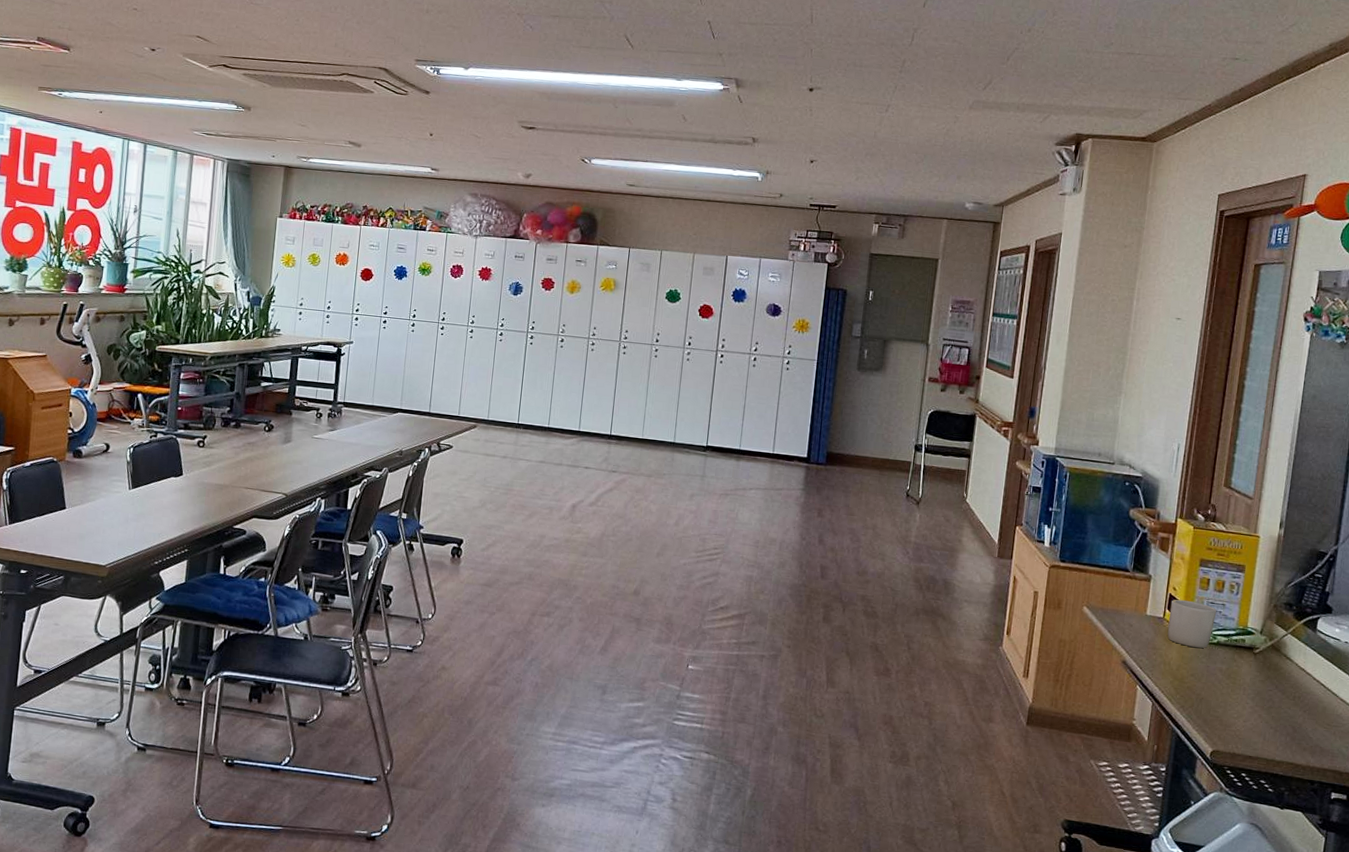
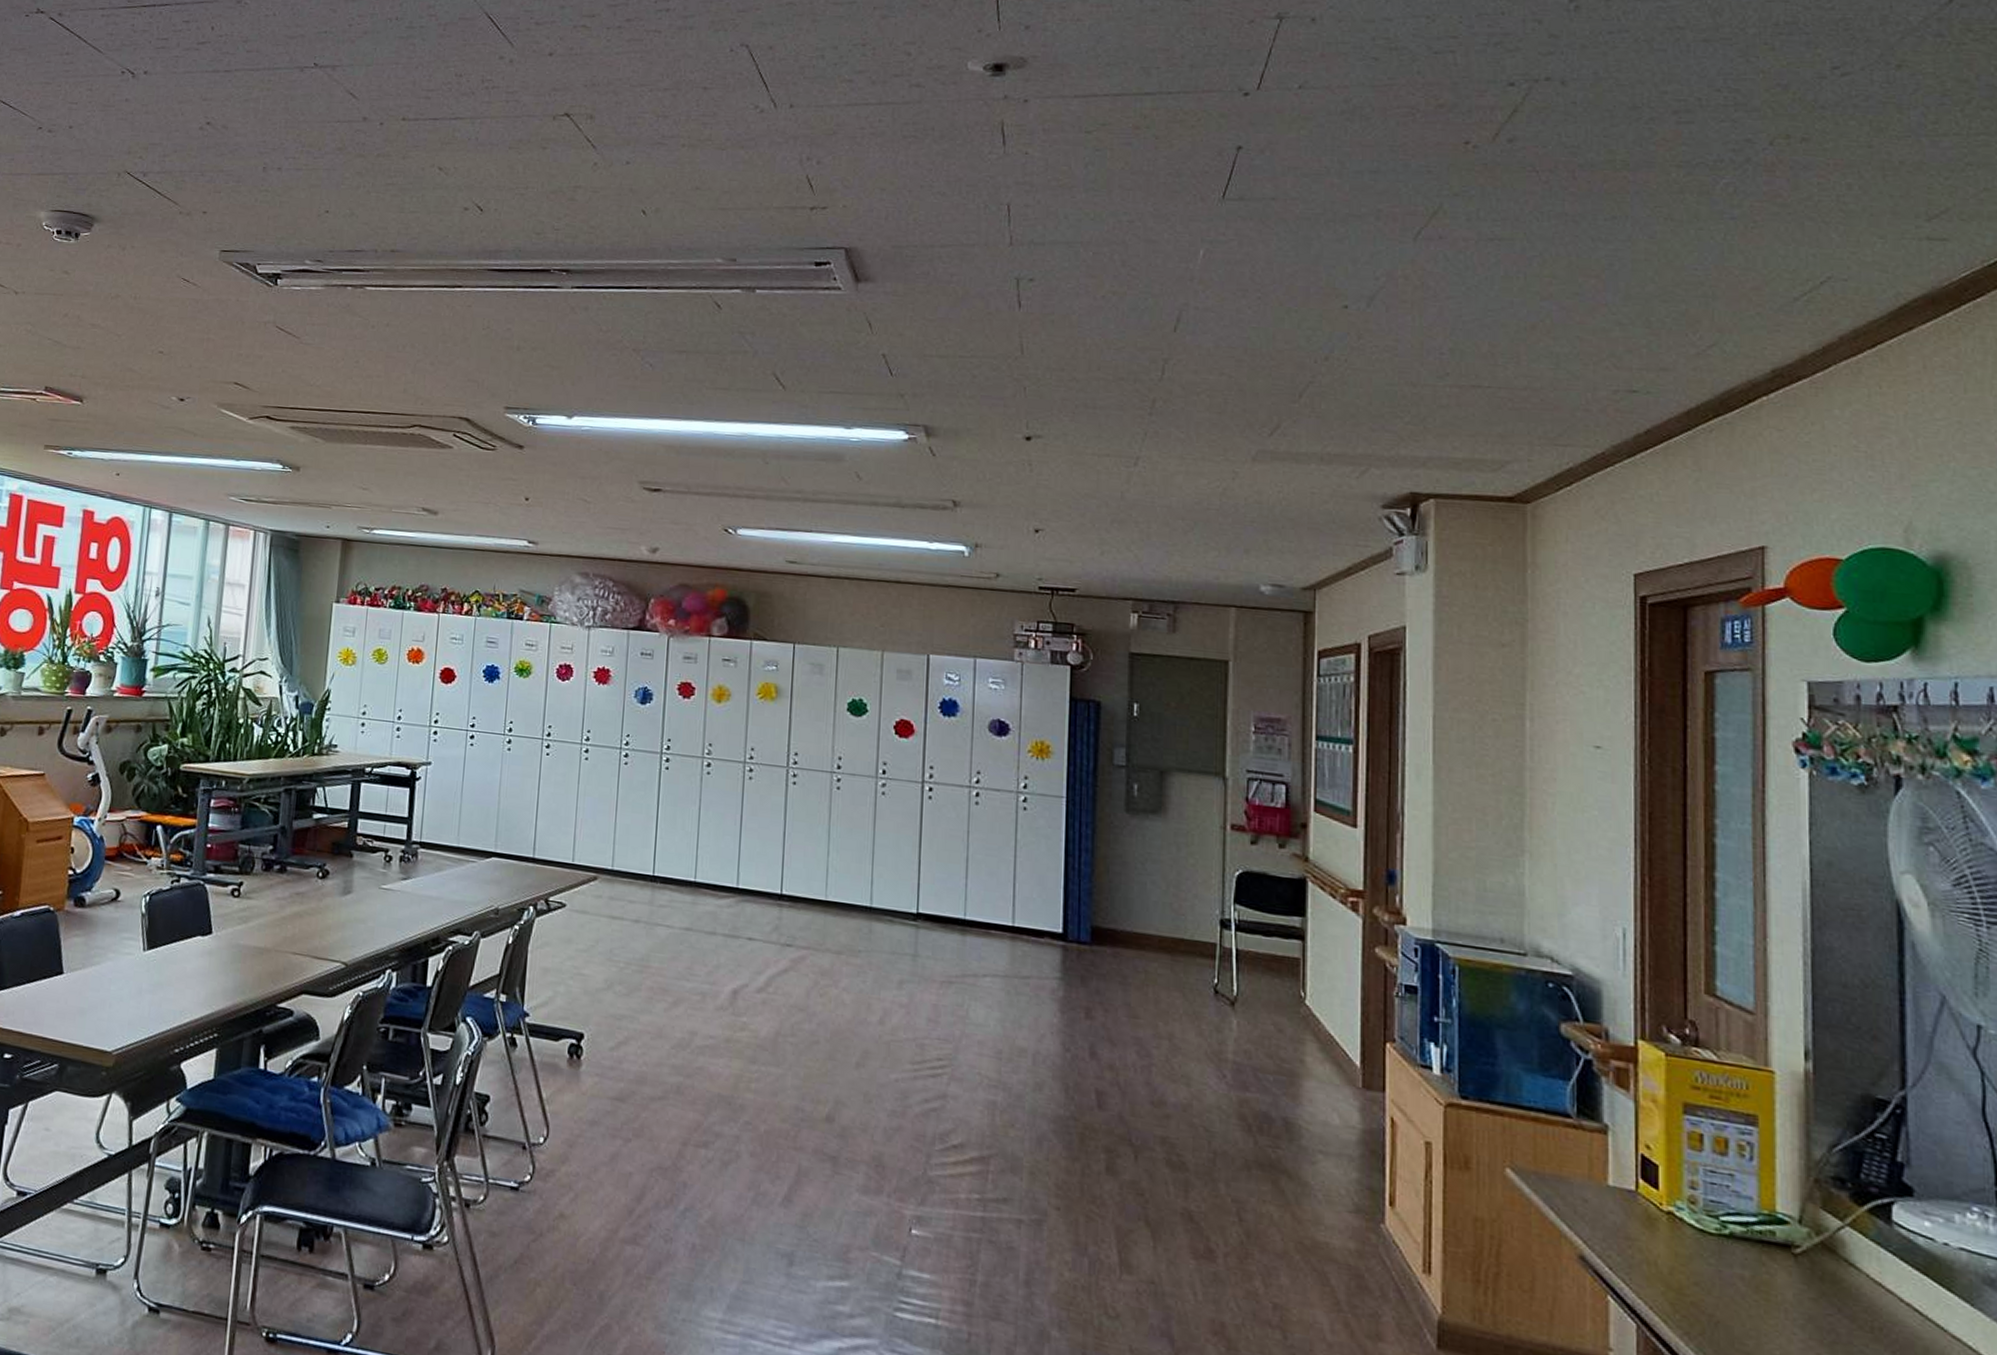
mug: present [1167,599,1217,648] -> none [1645,1163,1722,1242]

